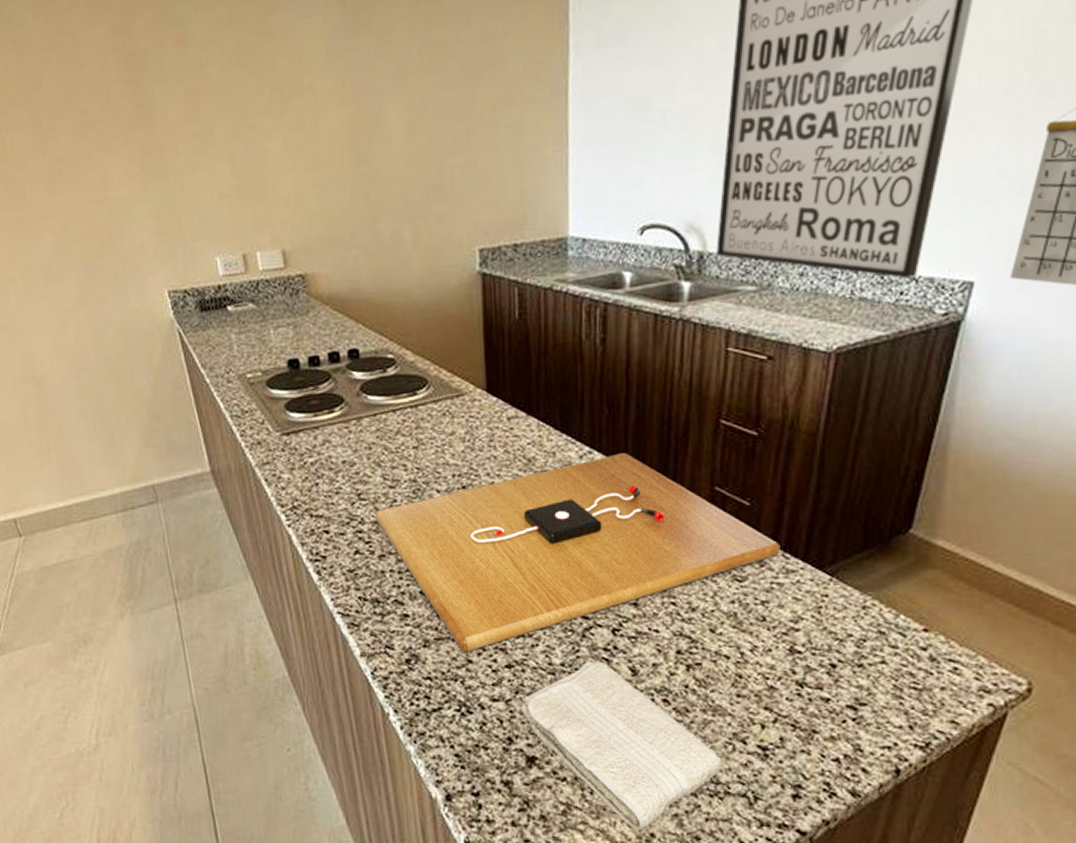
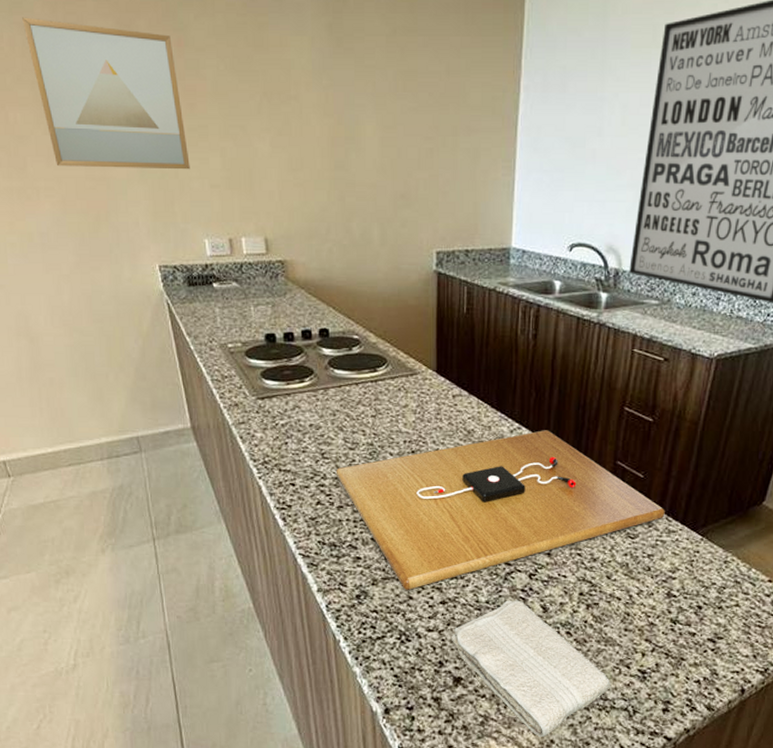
wall art: none [15,32,197,191] -> present [22,17,190,170]

